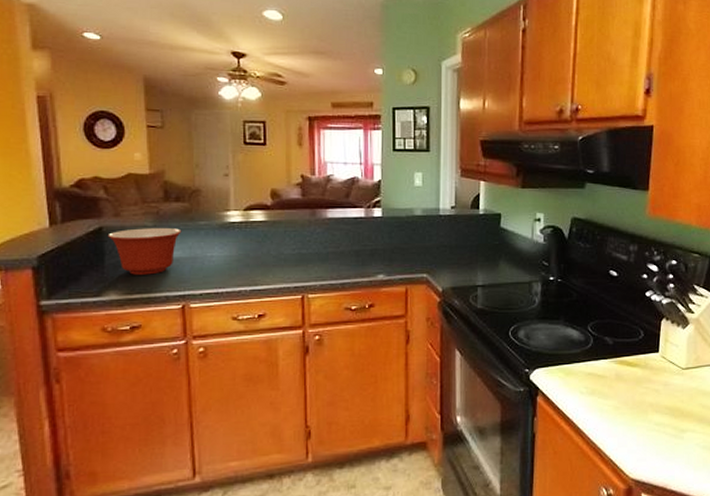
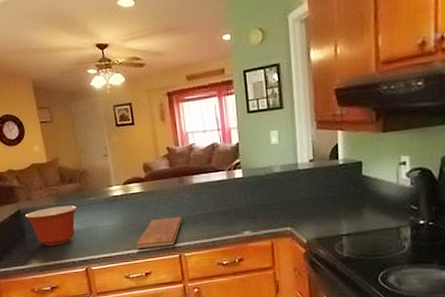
chopping board: none [251,252,311,285] -> present [136,216,183,249]

